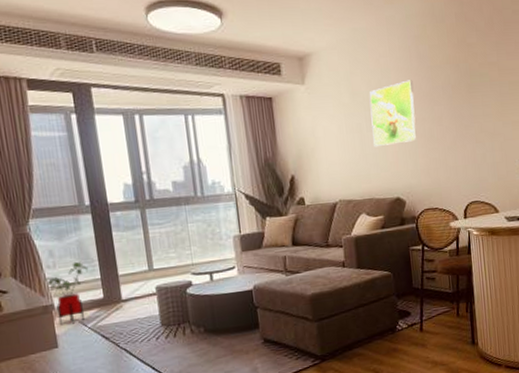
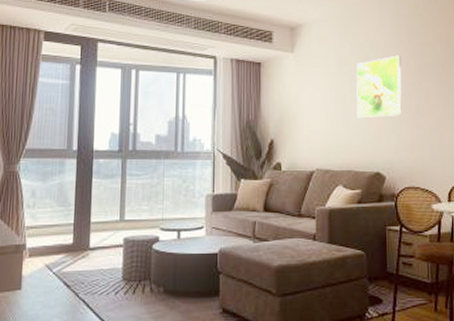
house plant: present [44,261,88,325] -> none [22,204,63,267]

